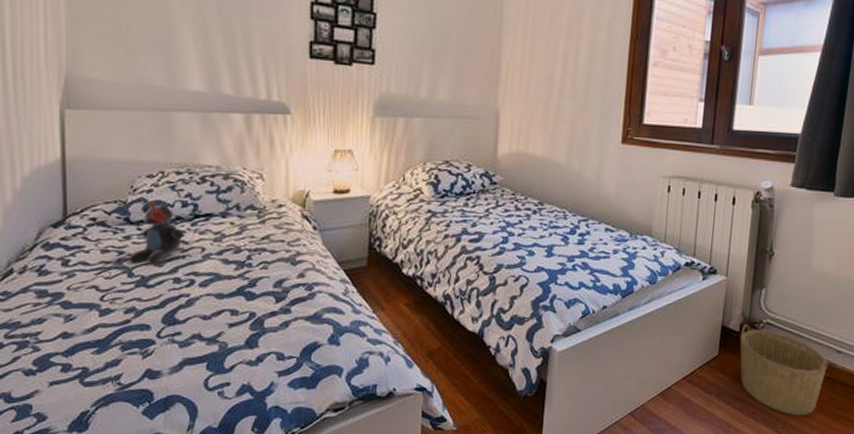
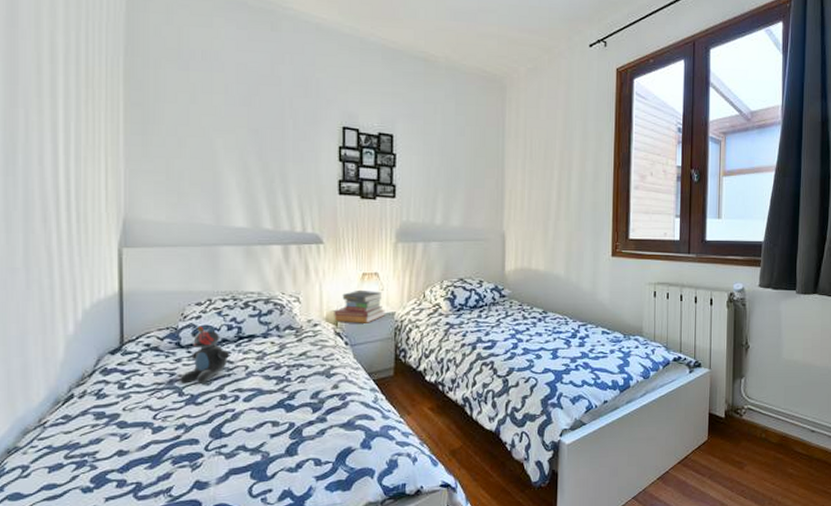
books: none [301,168,359,207] -> present [334,289,385,323]
basket: present [740,324,829,416] -> none [725,411,805,492]

